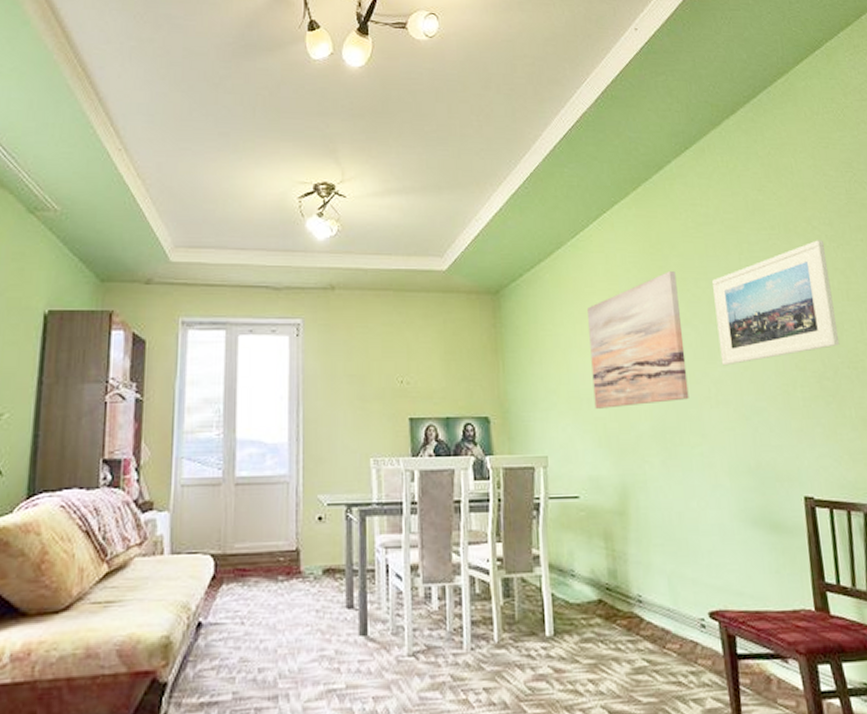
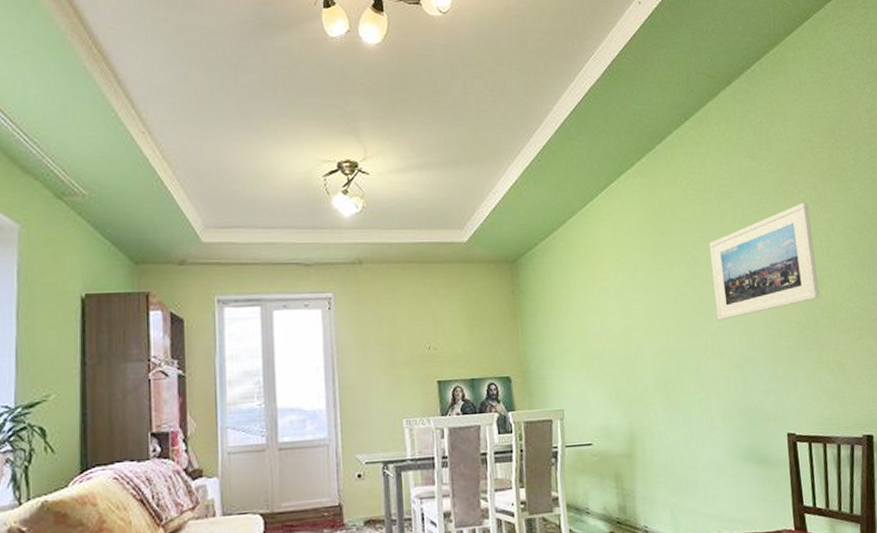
wall art: present [587,271,689,409] -> none [597,236,689,365]

